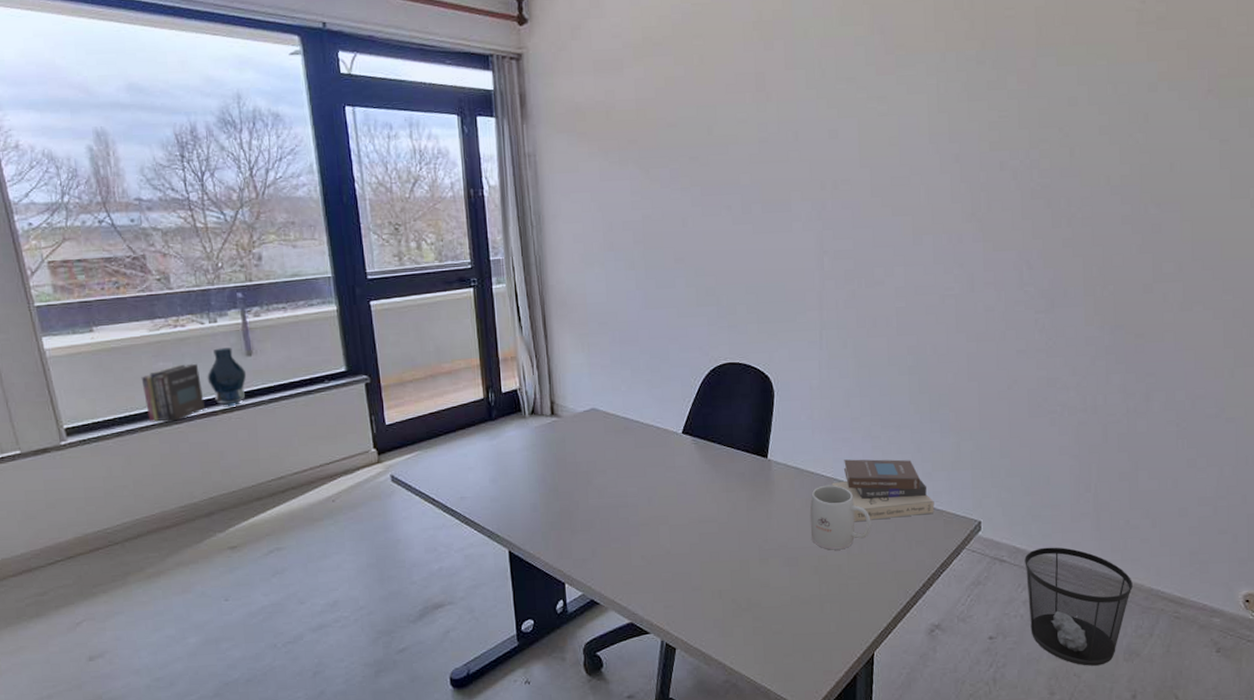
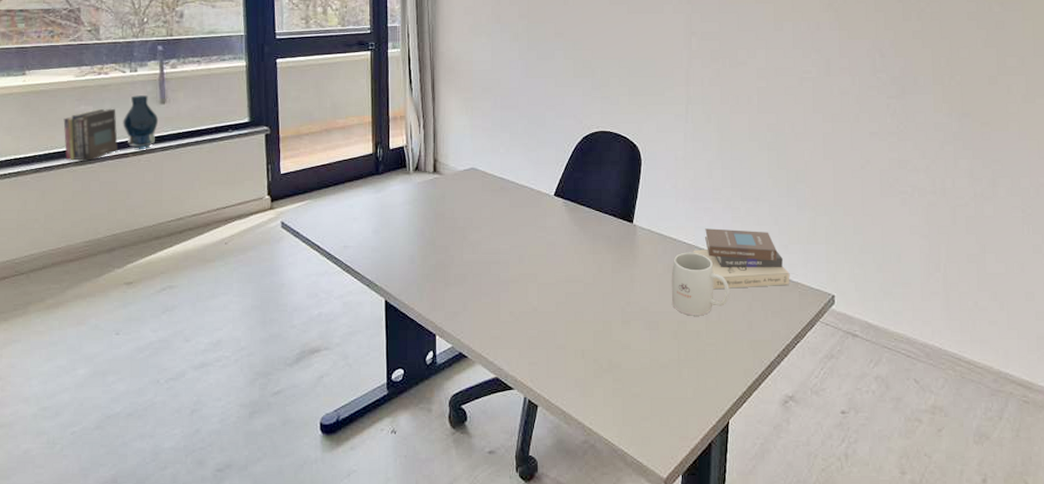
waste bin: present [1024,547,1133,666] -> none [876,324,982,447]

